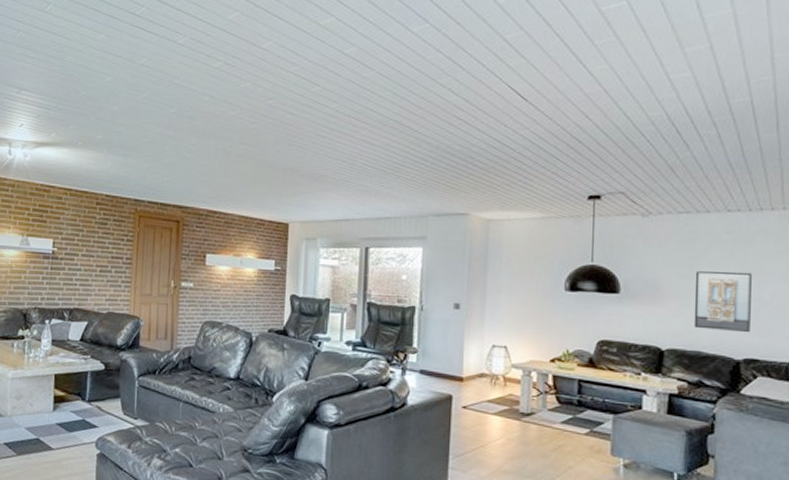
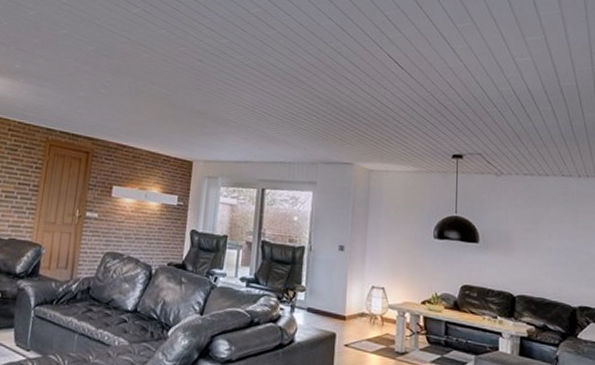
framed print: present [693,271,752,333] -> none [538,226,583,283]

